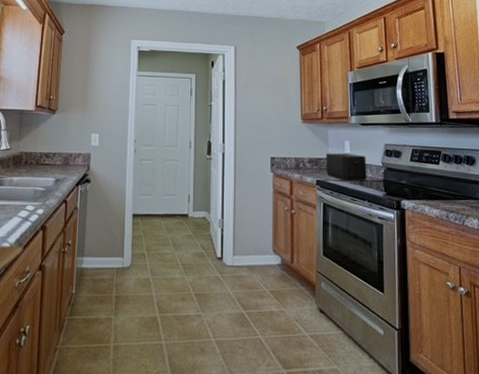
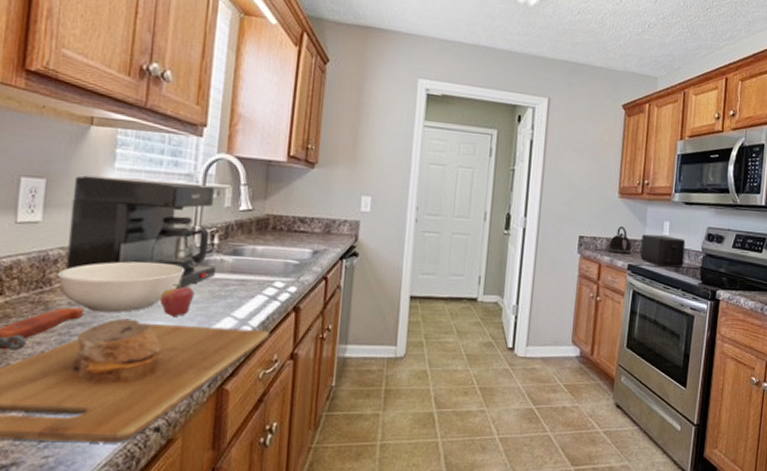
kettle: none [298,147,318,171] -> present [609,226,632,255]

